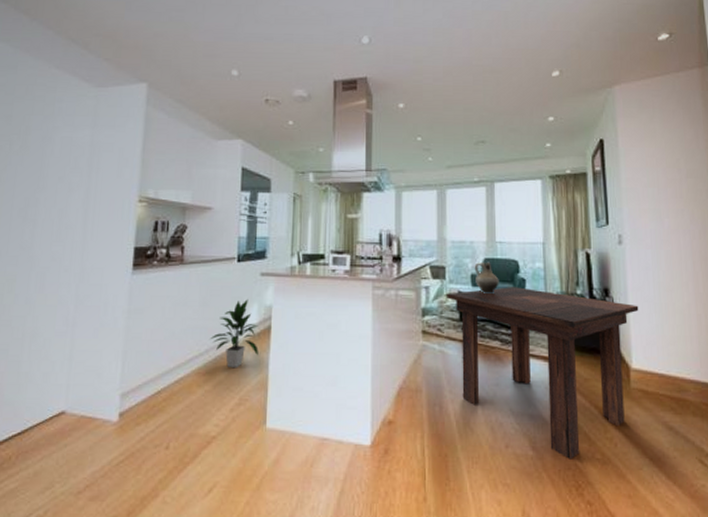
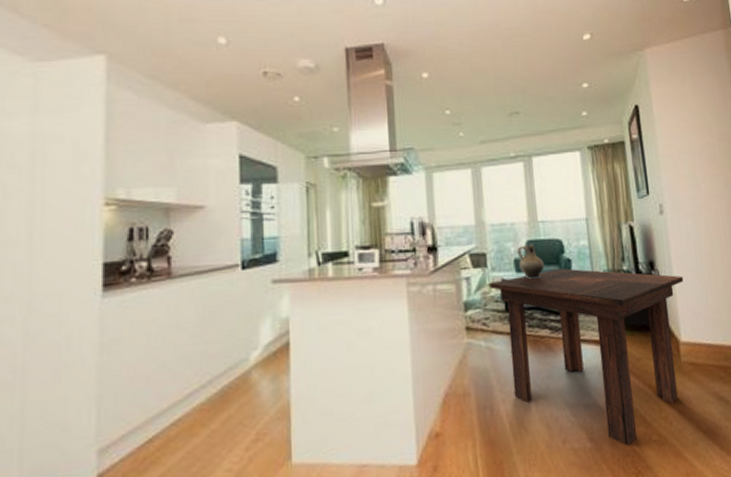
indoor plant: present [210,299,258,369] -> none [213,313,276,399]

